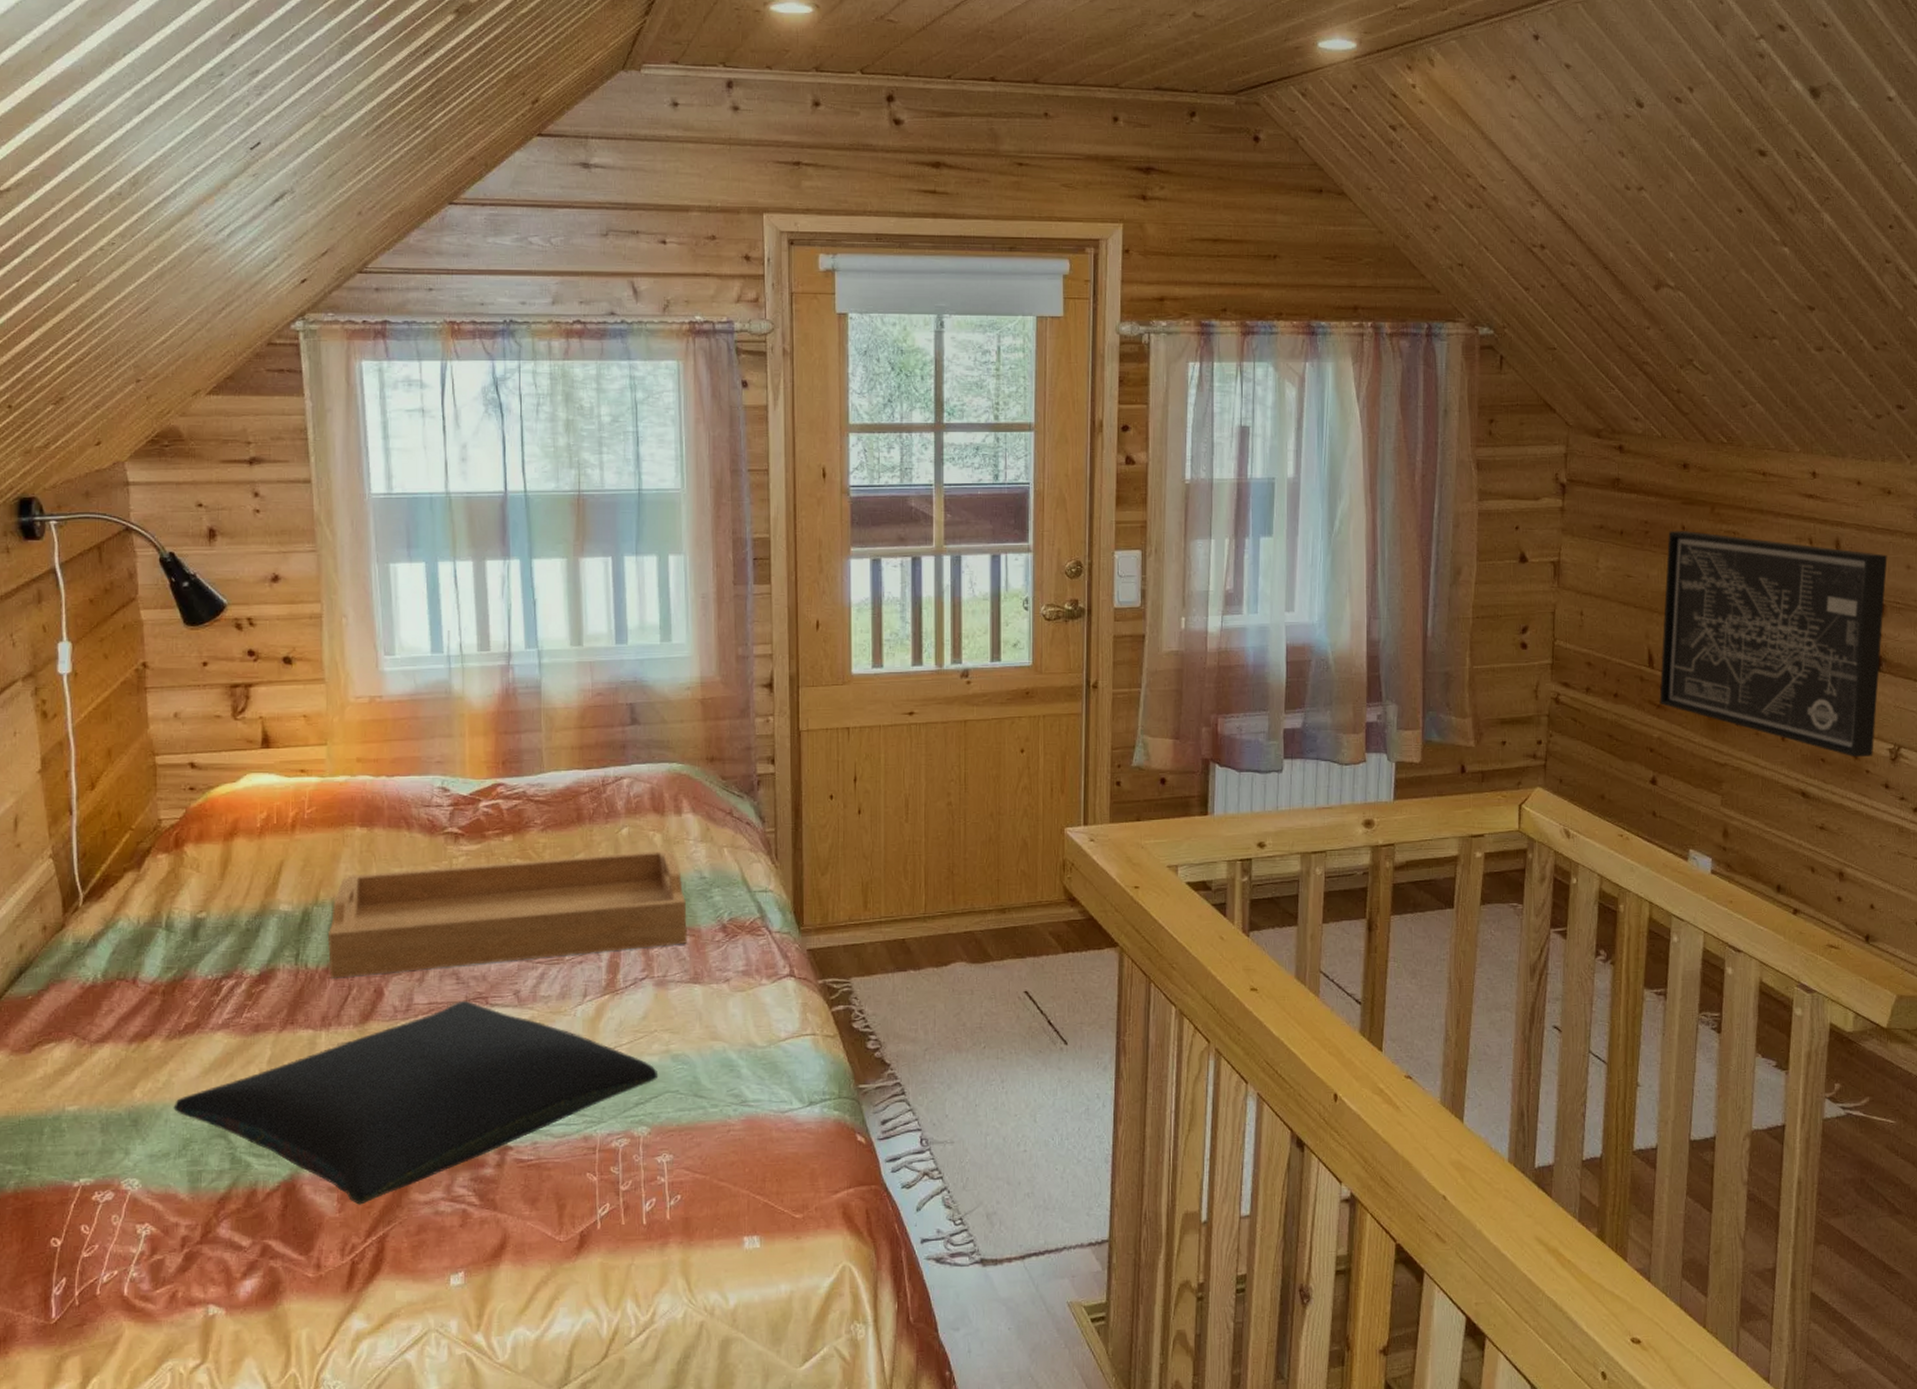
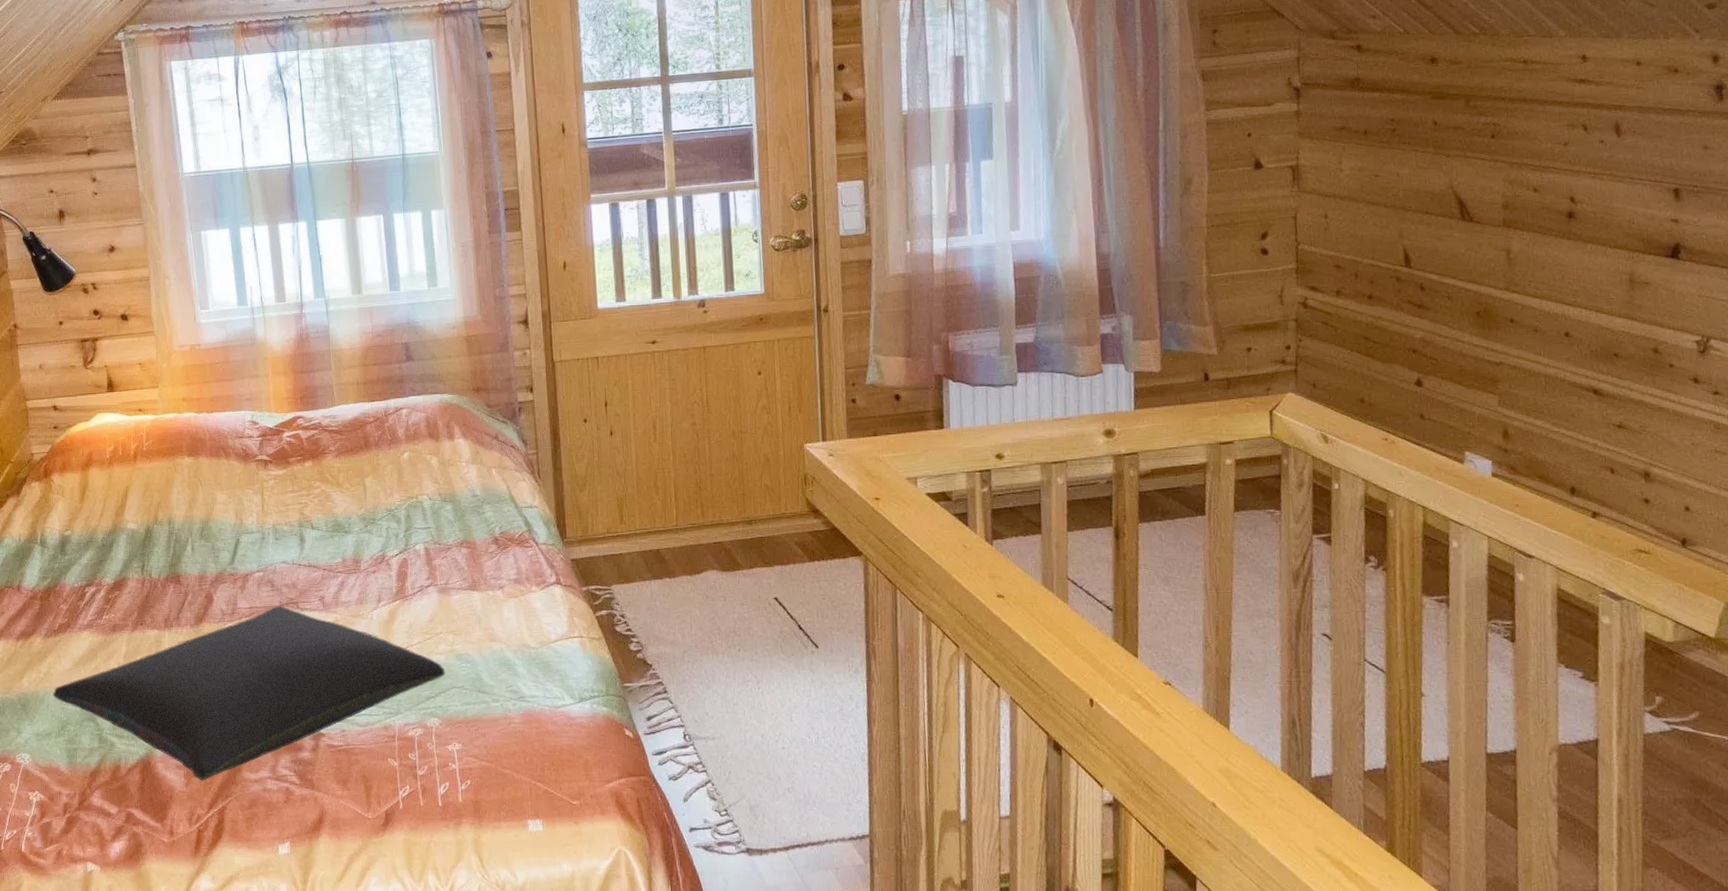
serving tray: present [327,850,687,978] -> none [166,471,464,586]
wall art: present [1659,530,1888,758] -> none [1418,125,1679,352]

